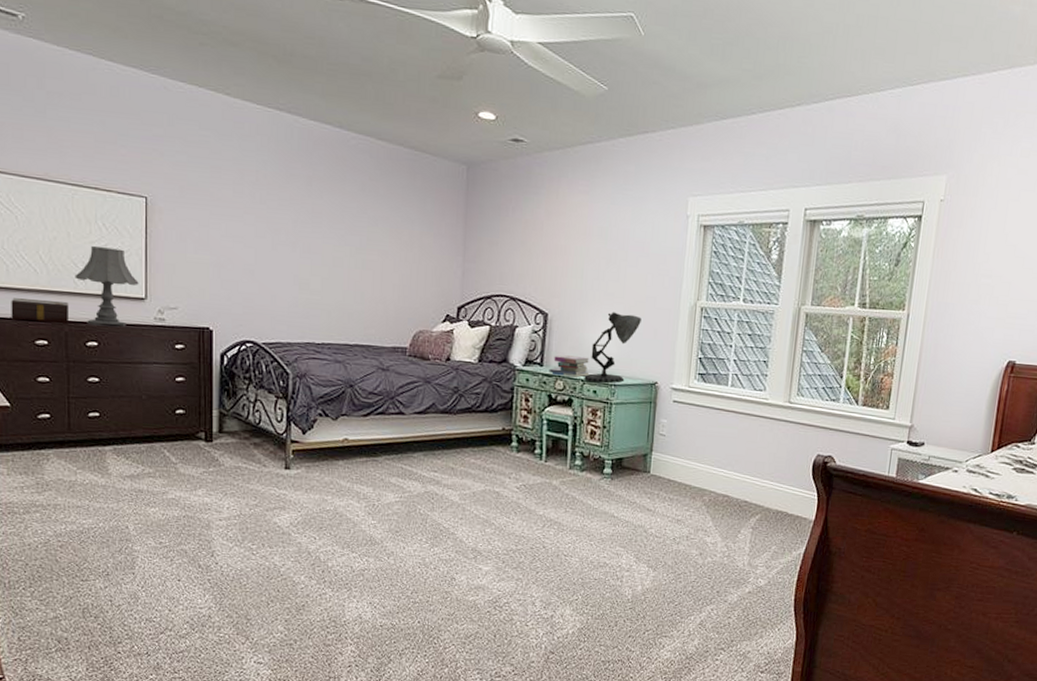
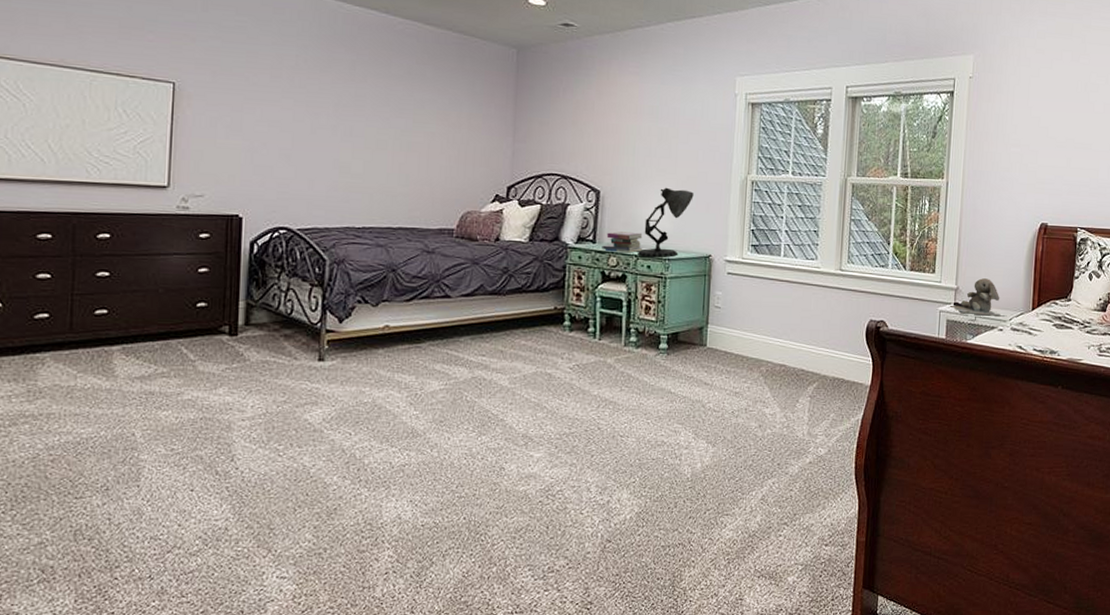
jewelry box: present [11,298,70,325] -> none [10,189,80,216]
table lamp: present [75,246,139,328] -> none [88,134,161,218]
stuffed animal: none [902,417,964,458] -> present [949,278,1007,317]

